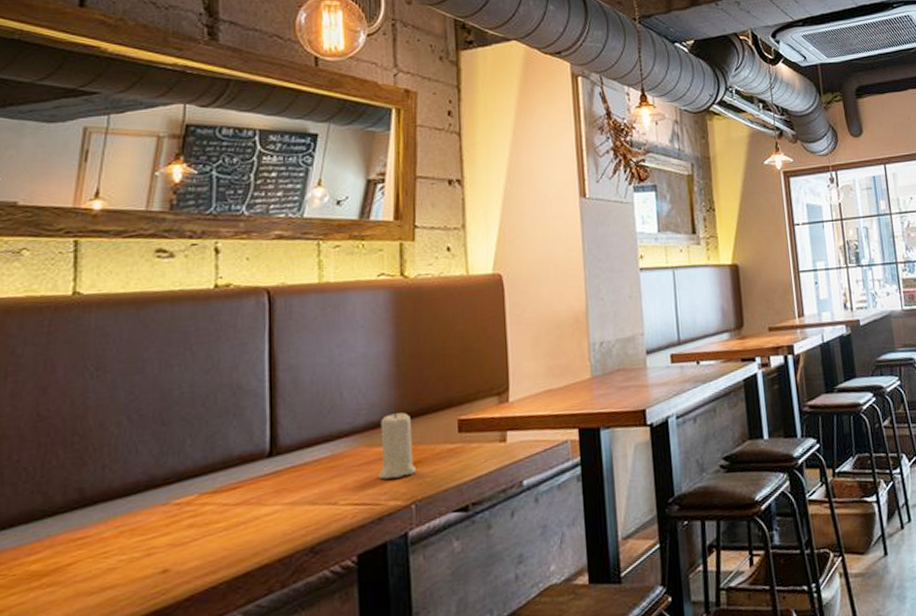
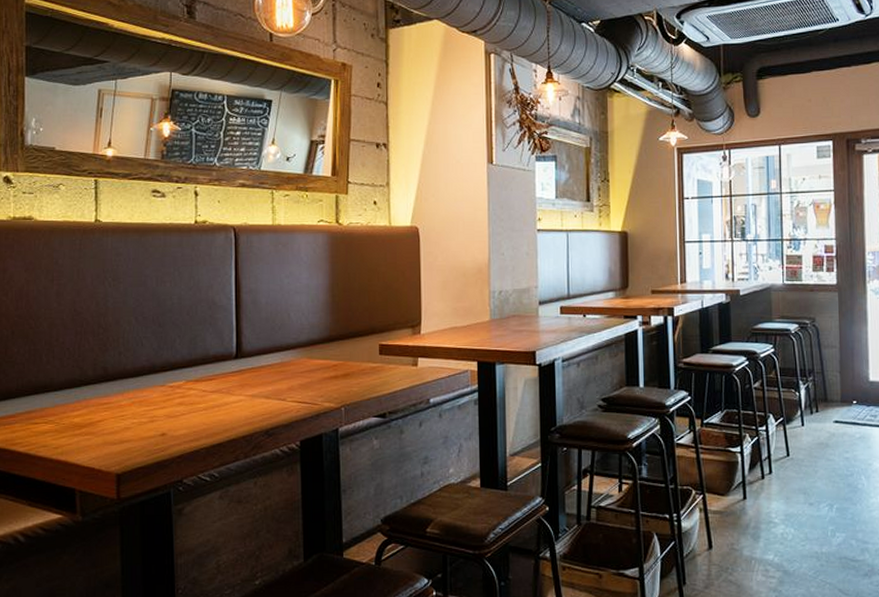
candle: present [379,410,416,480] -> none [317,332,345,385]

